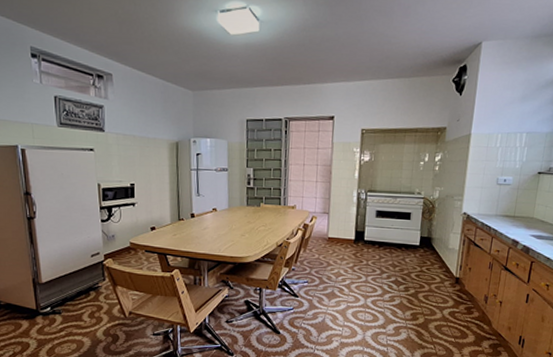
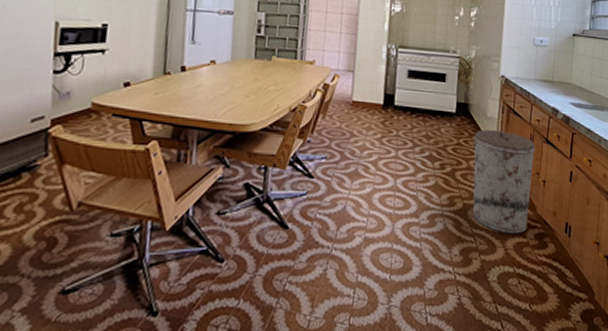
trash can: none [432,259,494,344] -> present [472,129,536,234]

